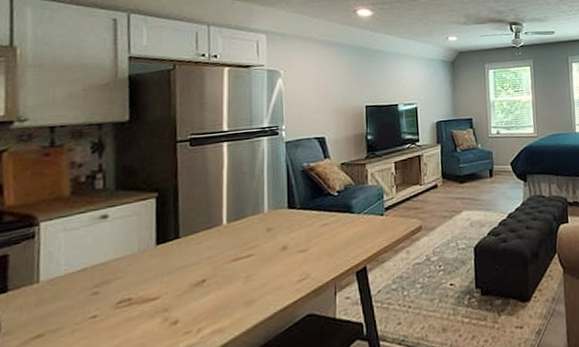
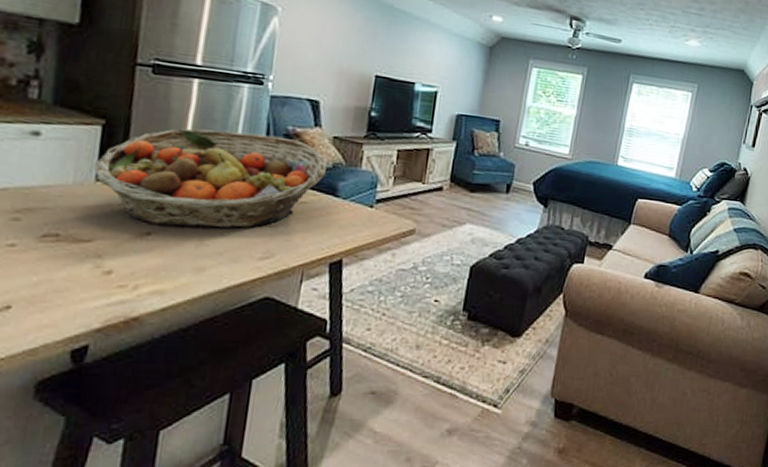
fruit basket: none [152,173,340,273] -> present [93,128,327,229]

